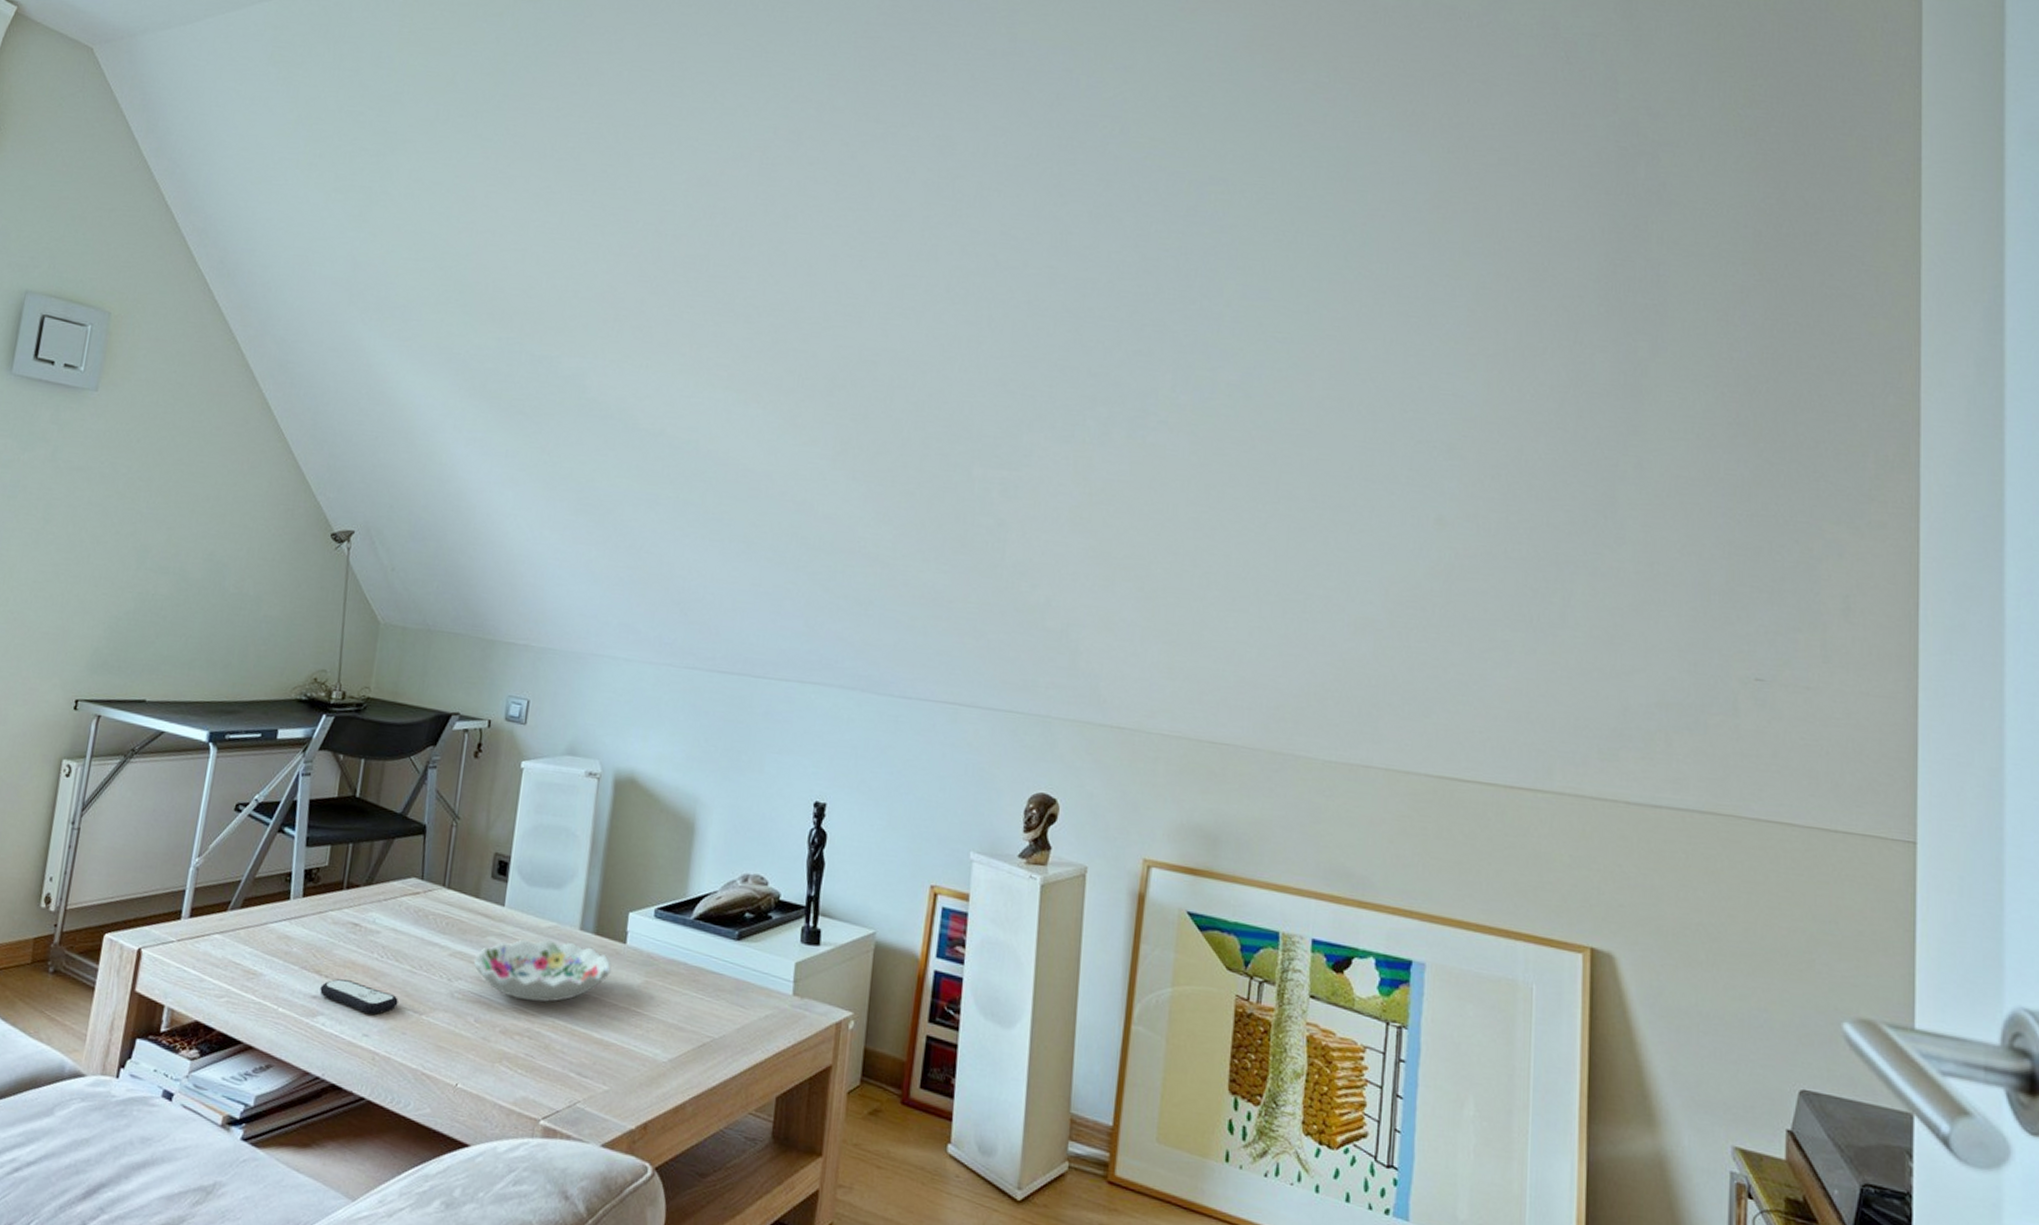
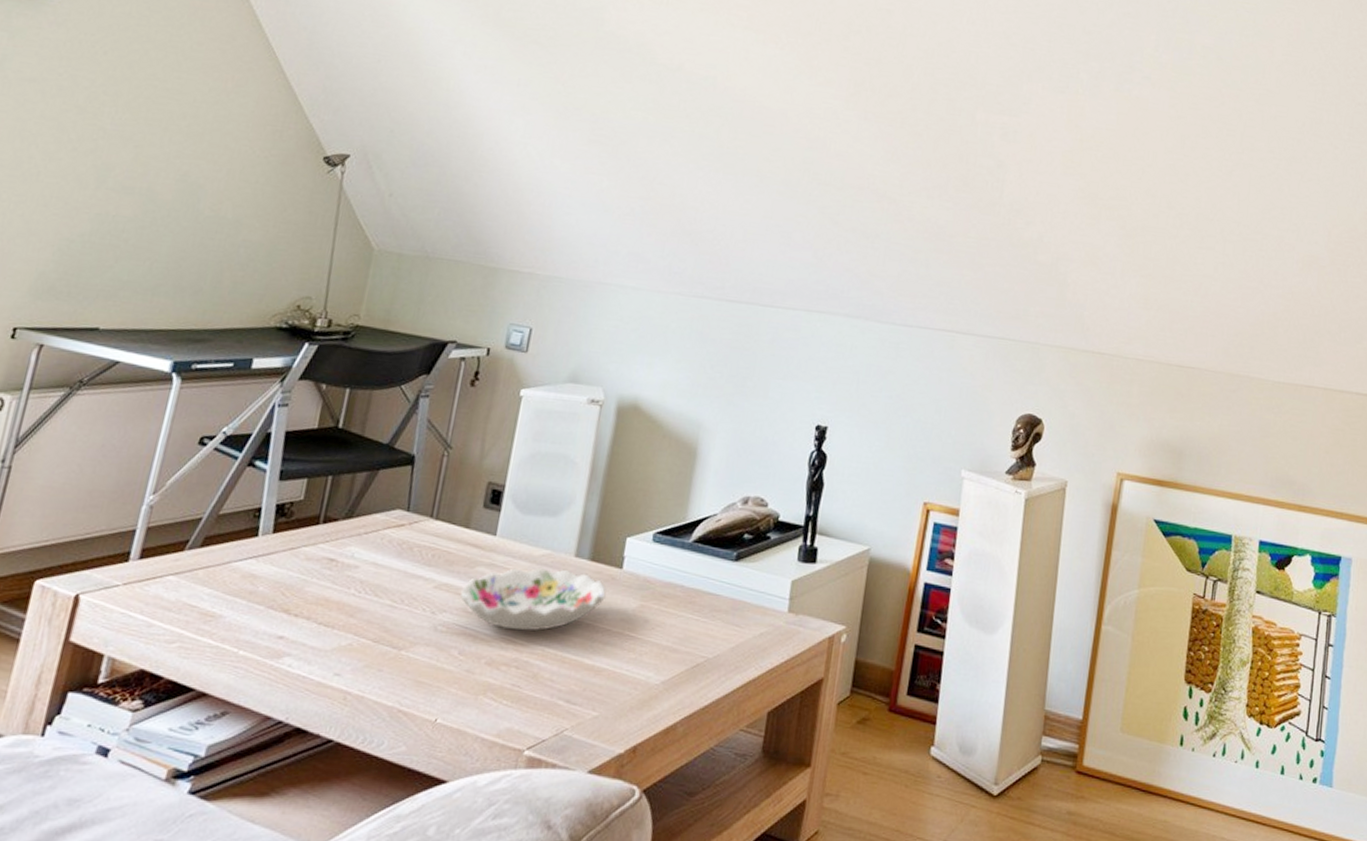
remote control: present [320,979,398,1015] -> none [287,617,376,654]

